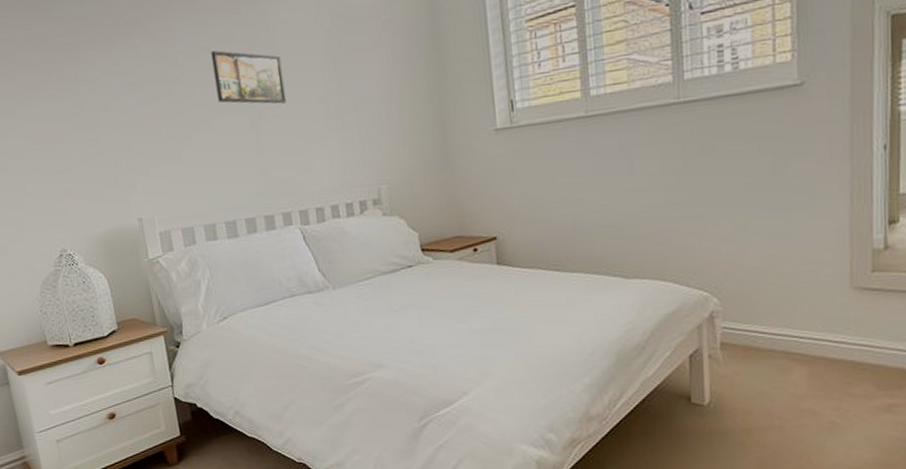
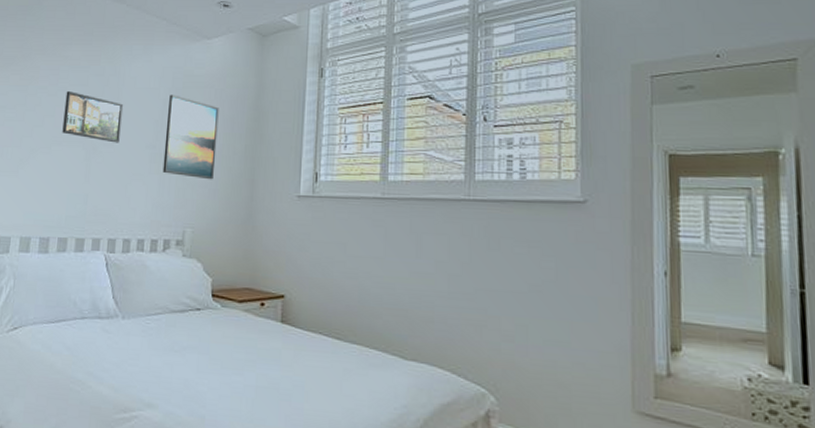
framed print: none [331,35,400,129] -> present [162,94,219,180]

